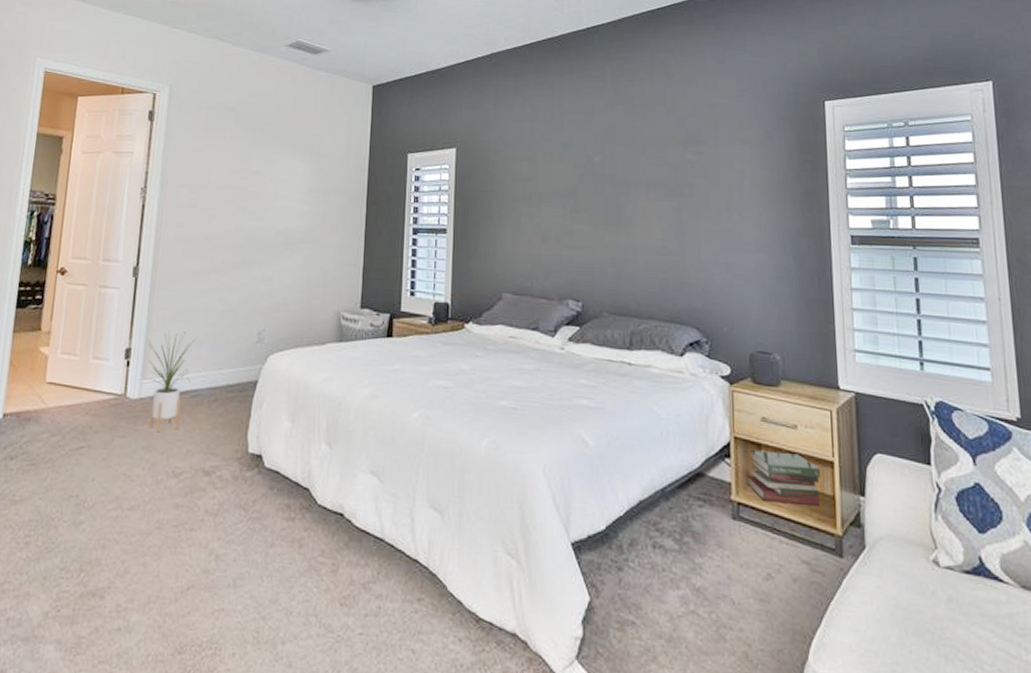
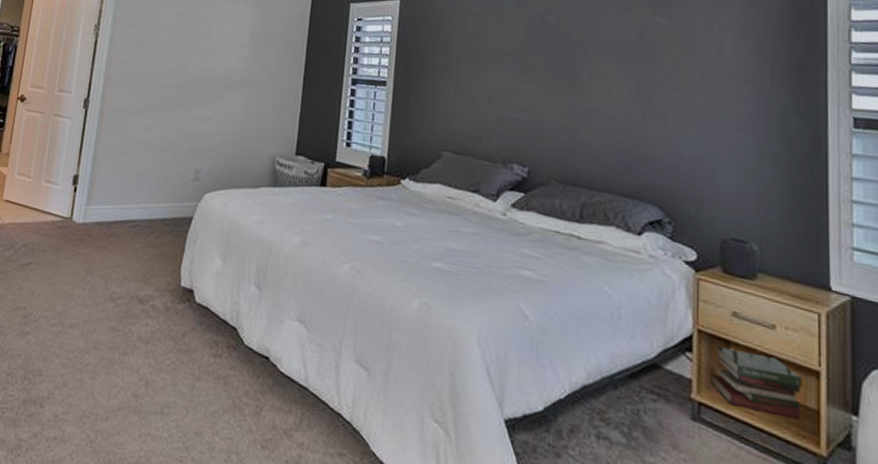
house plant: present [144,331,196,433] -> none [89,161,137,258]

